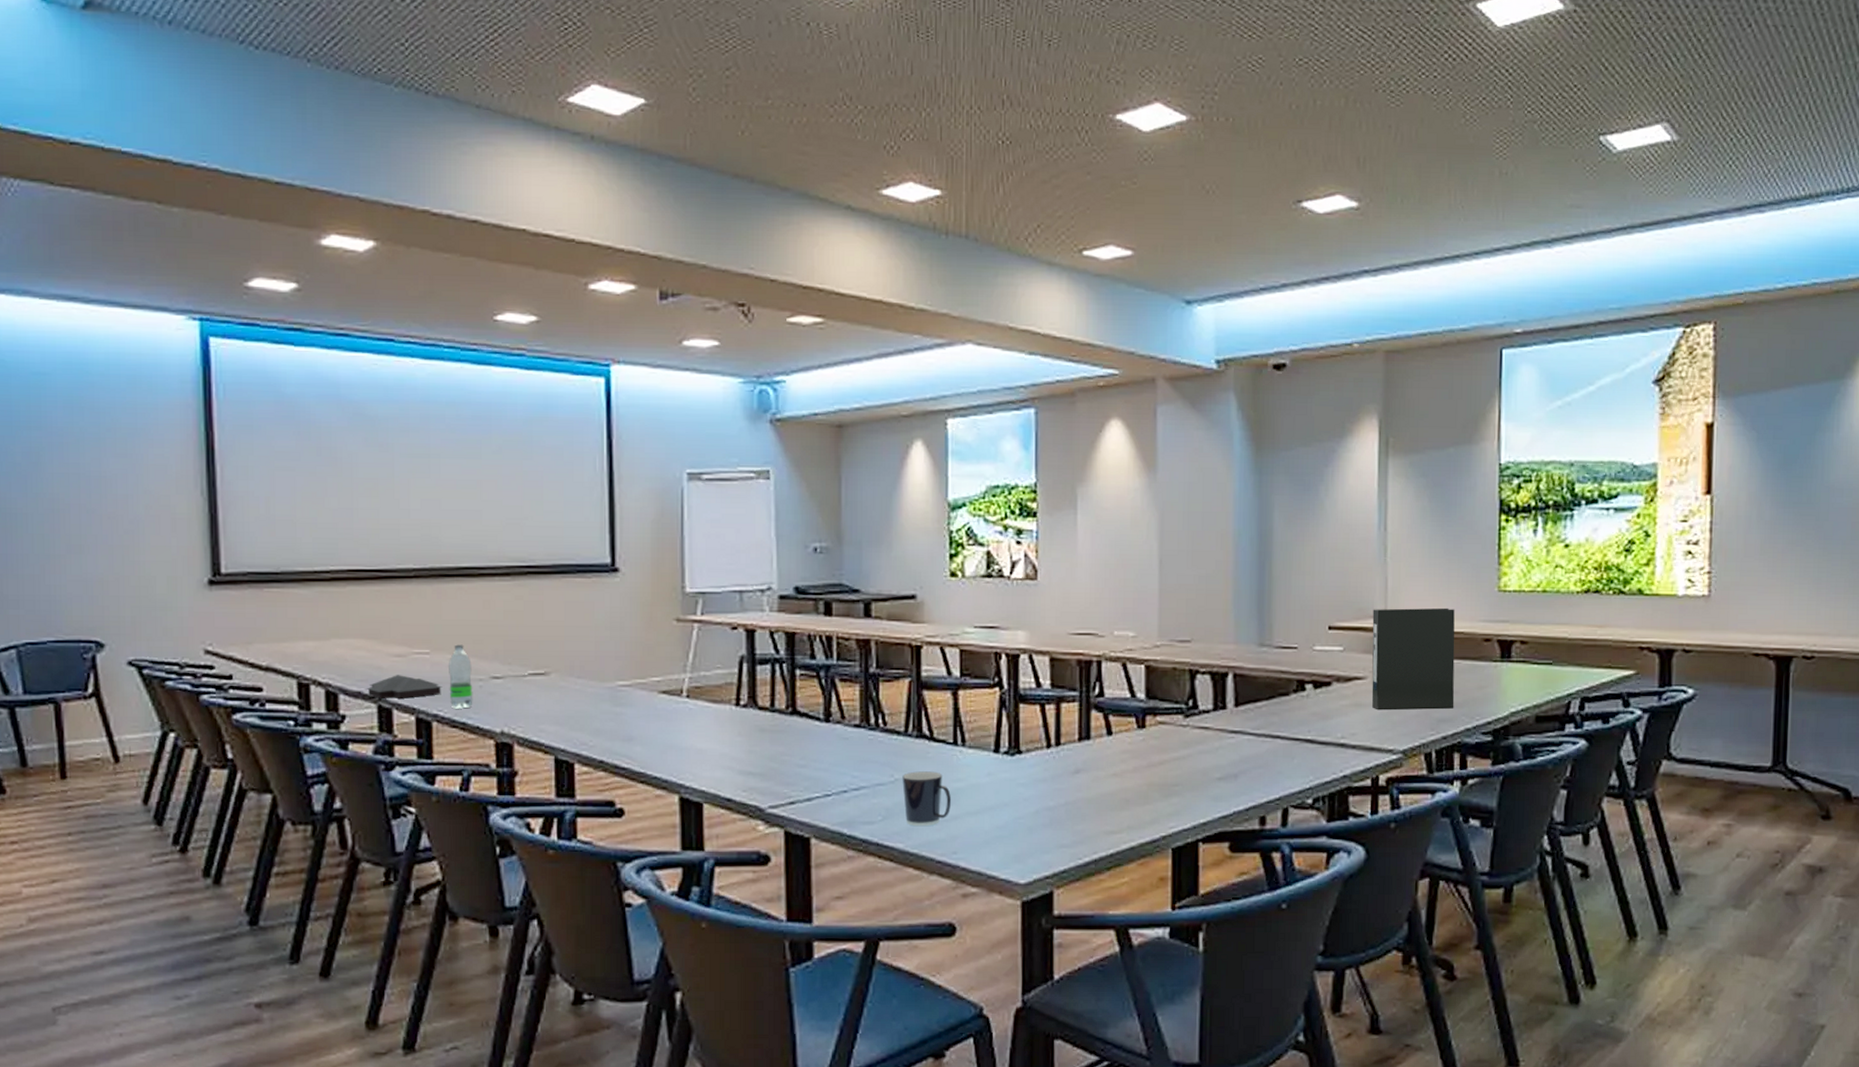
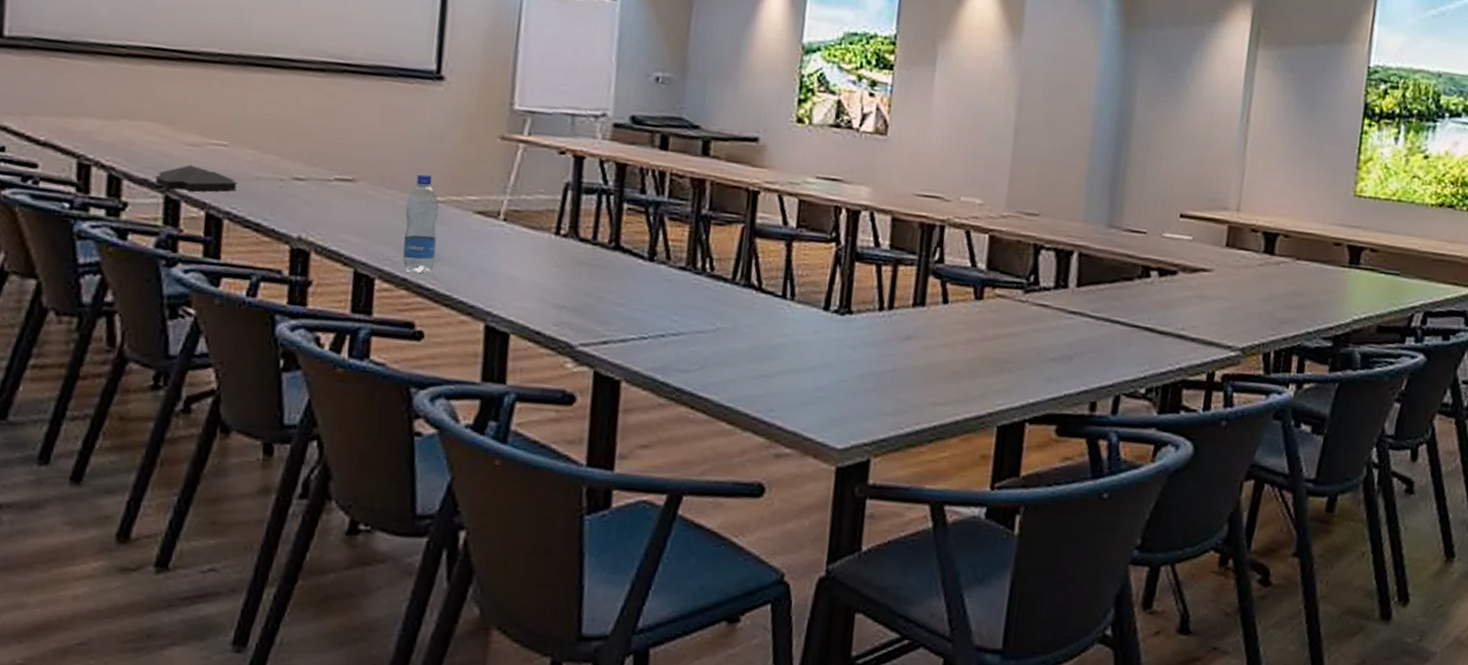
bottle: present [449,644,473,709] -> none [245,139,273,209]
bottle: none [596,662,628,754] -> present [402,174,439,273]
mug: present [902,771,952,827] -> none [723,321,774,381]
binder: present [1372,607,1455,711] -> none [1216,201,1309,311]

